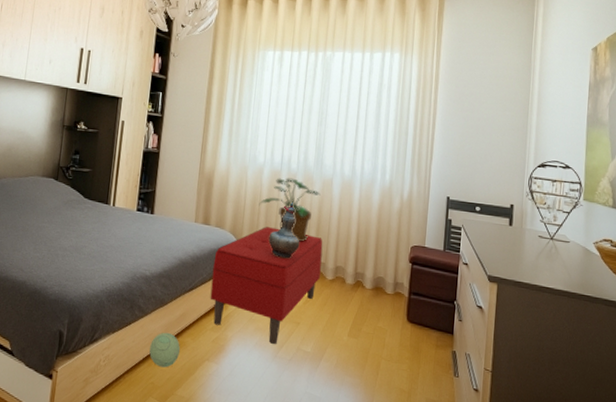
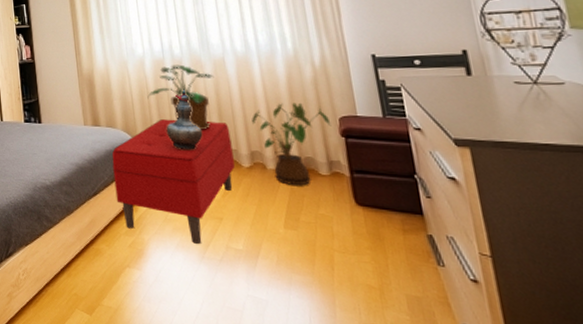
plush toy: present [149,332,181,368] -> none [65,240,98,277]
house plant: none [343,227,404,301] -> present [252,102,332,186]

